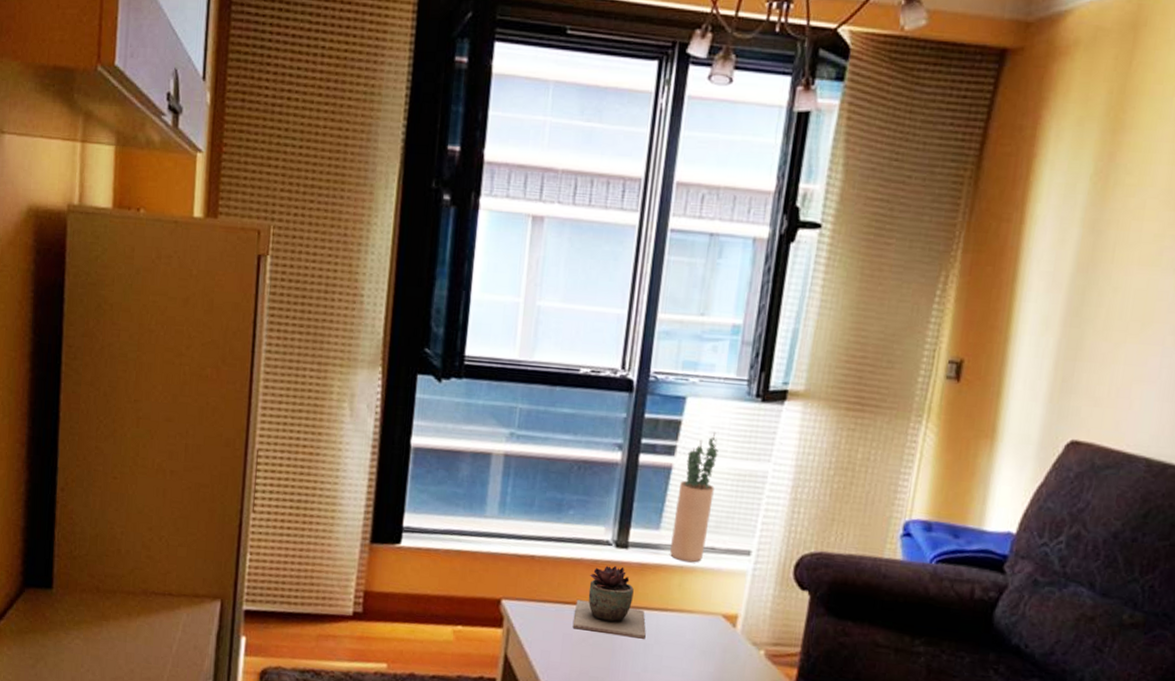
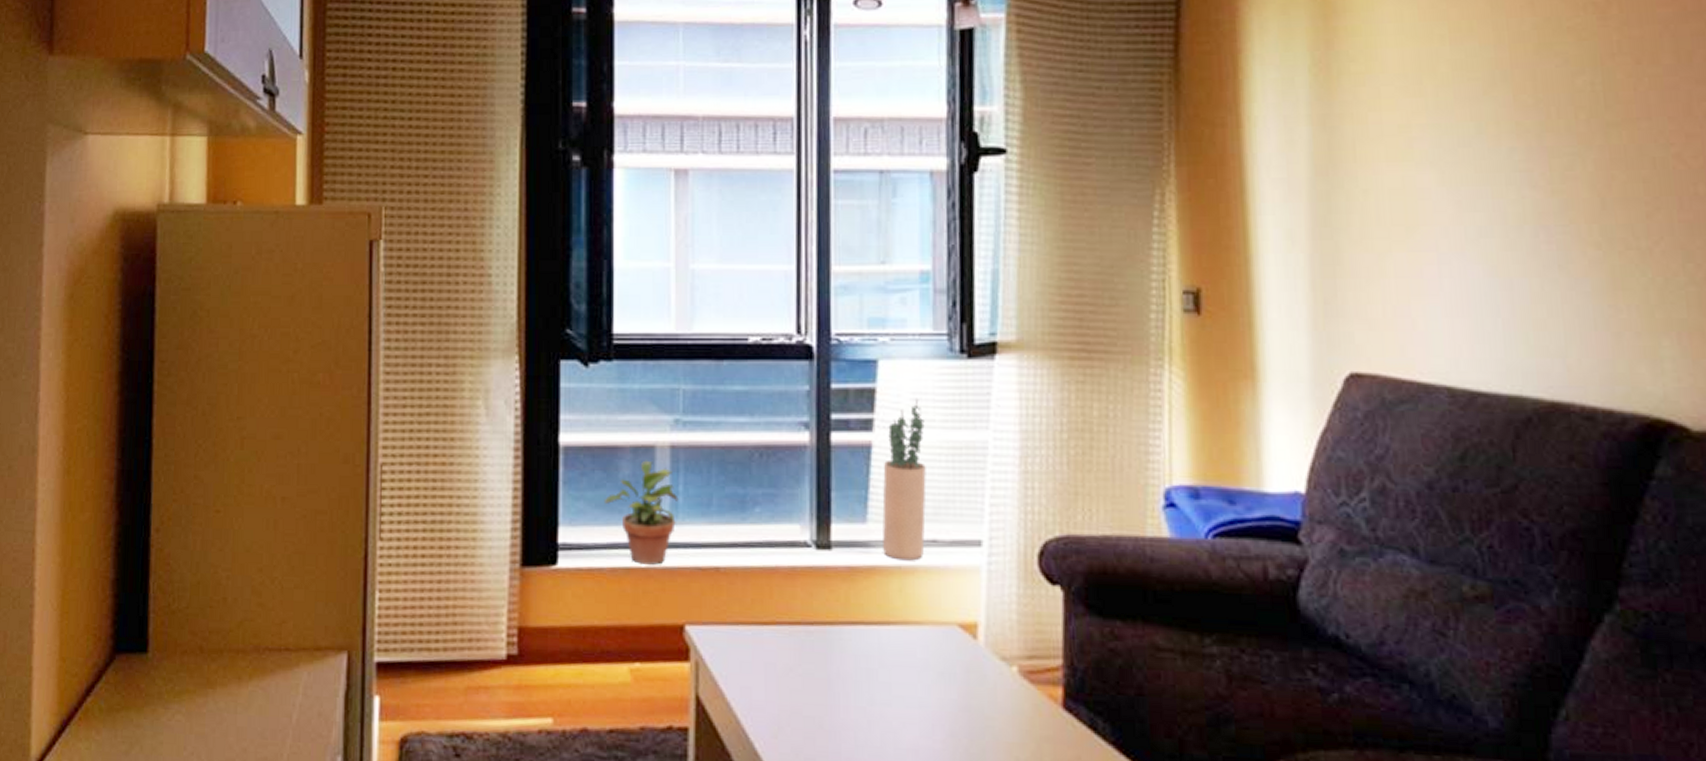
potted plant: none [444,464,507,550] -> present [603,460,679,566]
succulent plant: present [572,565,646,639] -> none [775,571,867,663]

